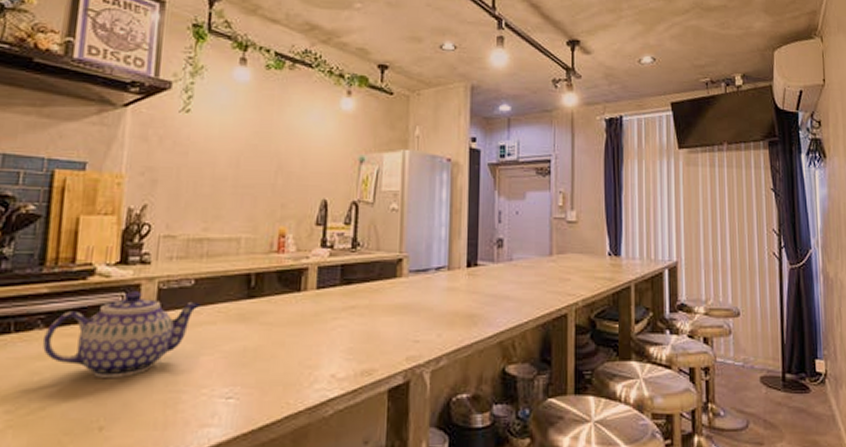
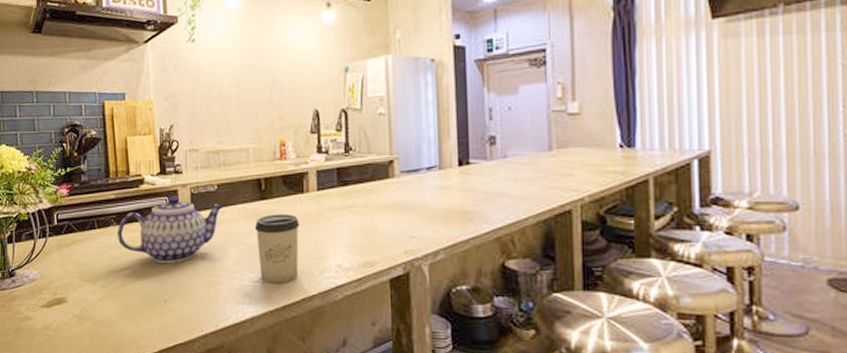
cup: none [236,315,292,399] -> present [254,214,299,284]

